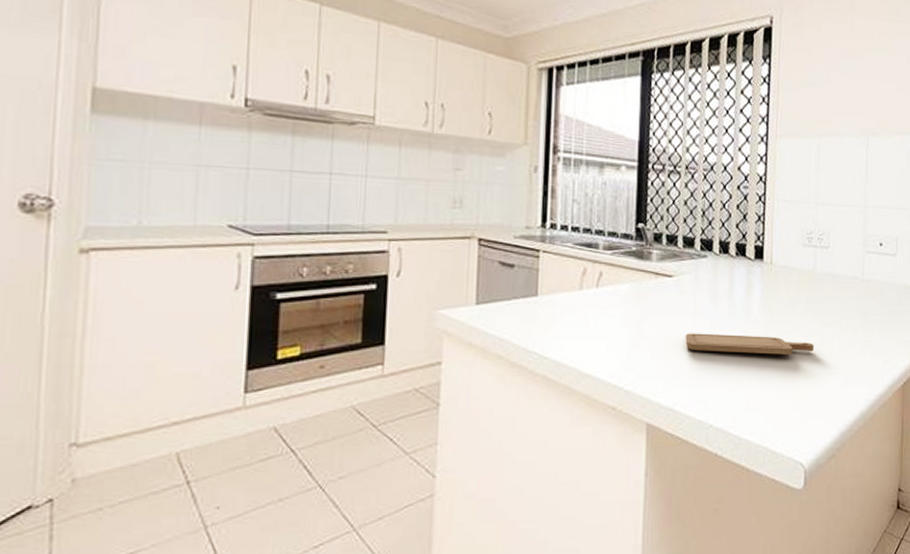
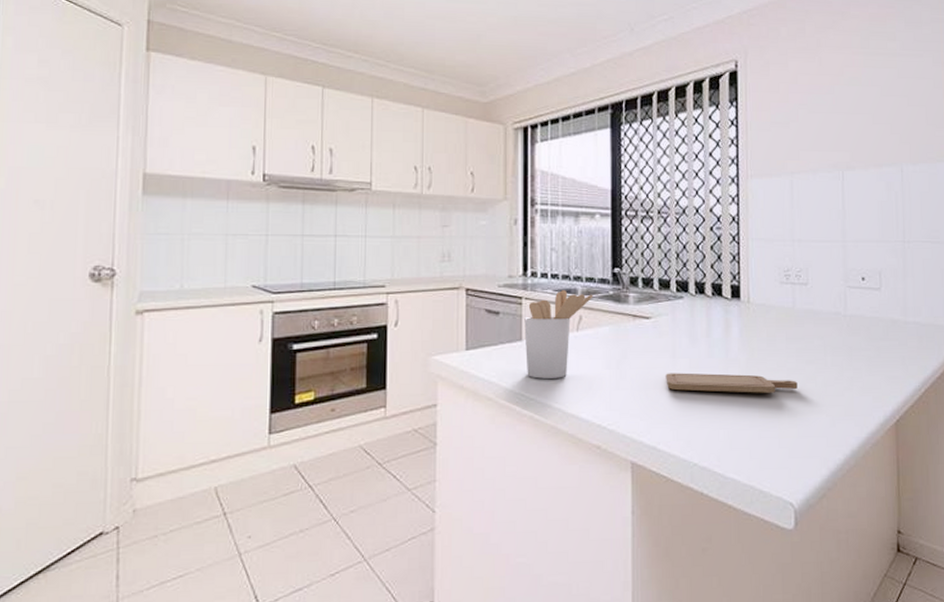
utensil holder: none [540,244,615,336] -> present [524,290,593,379]

